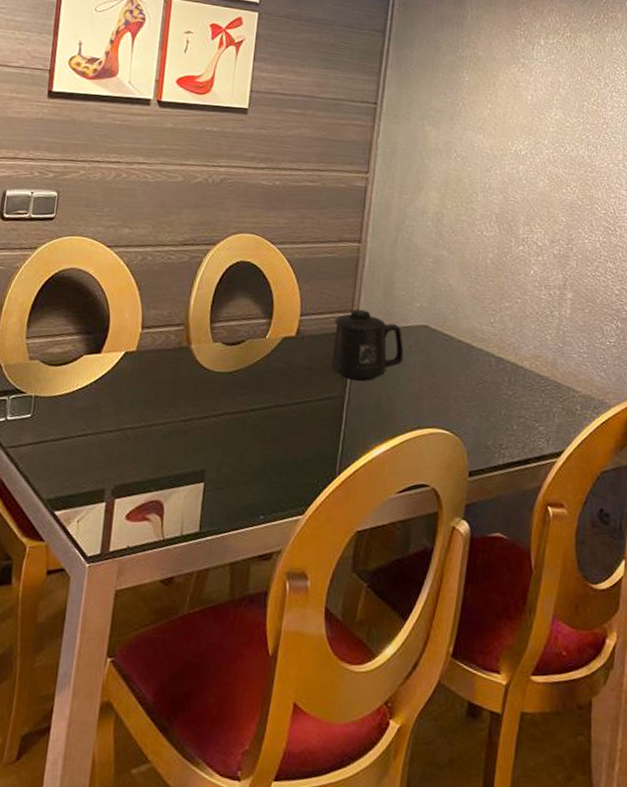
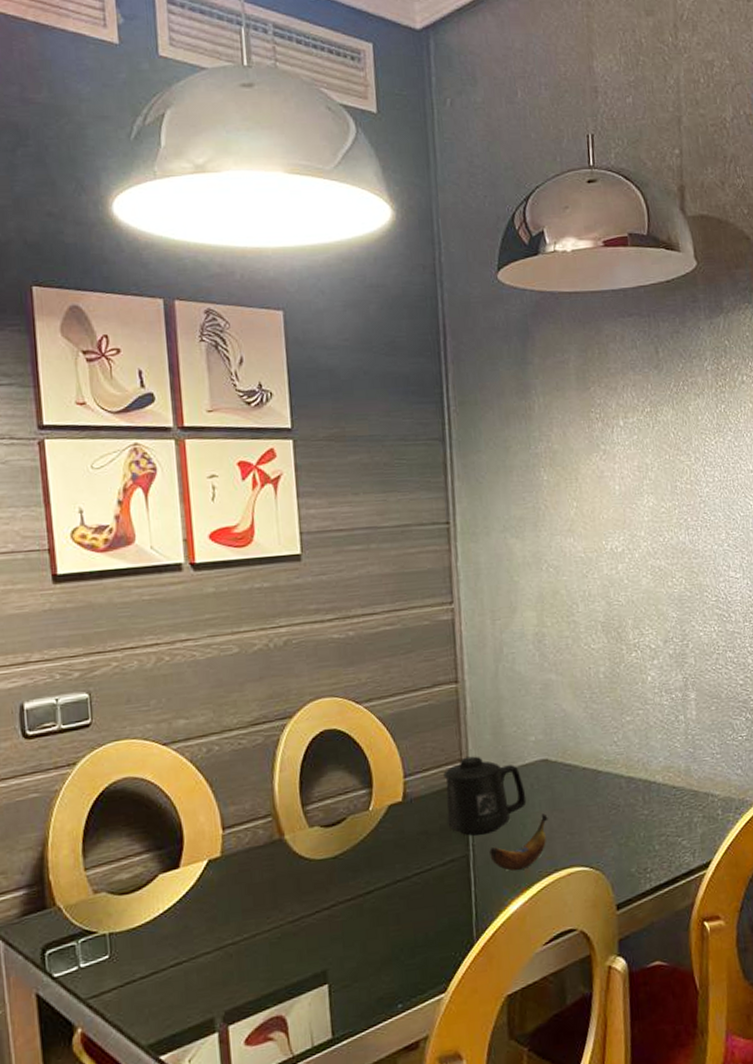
banana: none [363,374,420,420] -> present [489,813,548,871]

